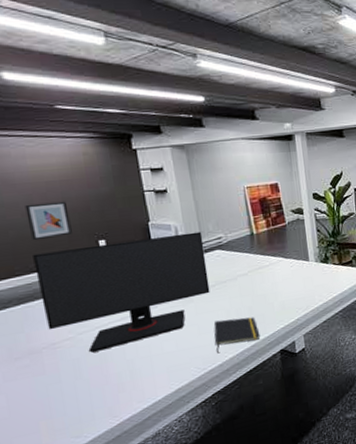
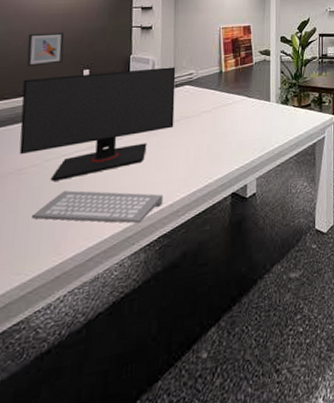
computer keyboard: none [78,356,212,388] -> present [32,190,163,224]
notepad: present [213,317,261,354] -> none [169,155,214,192]

